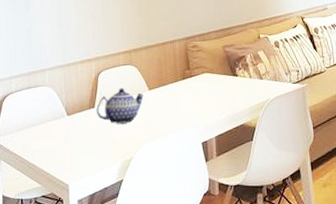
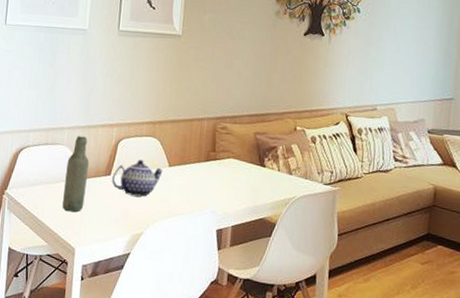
bottle: none [51,74,73,150] -> present [62,136,89,212]

